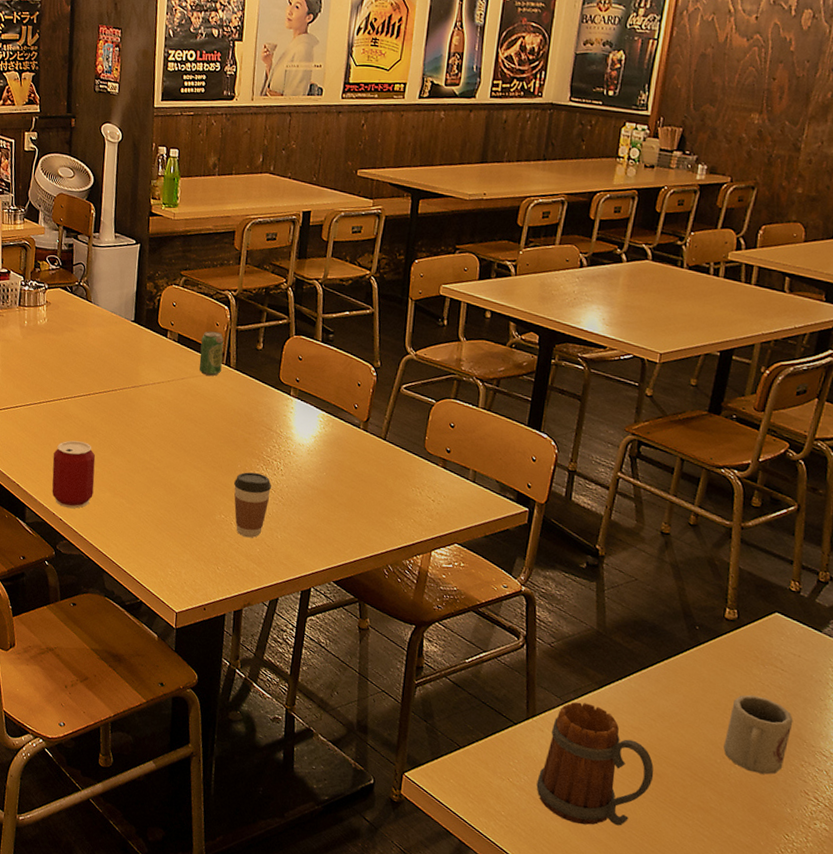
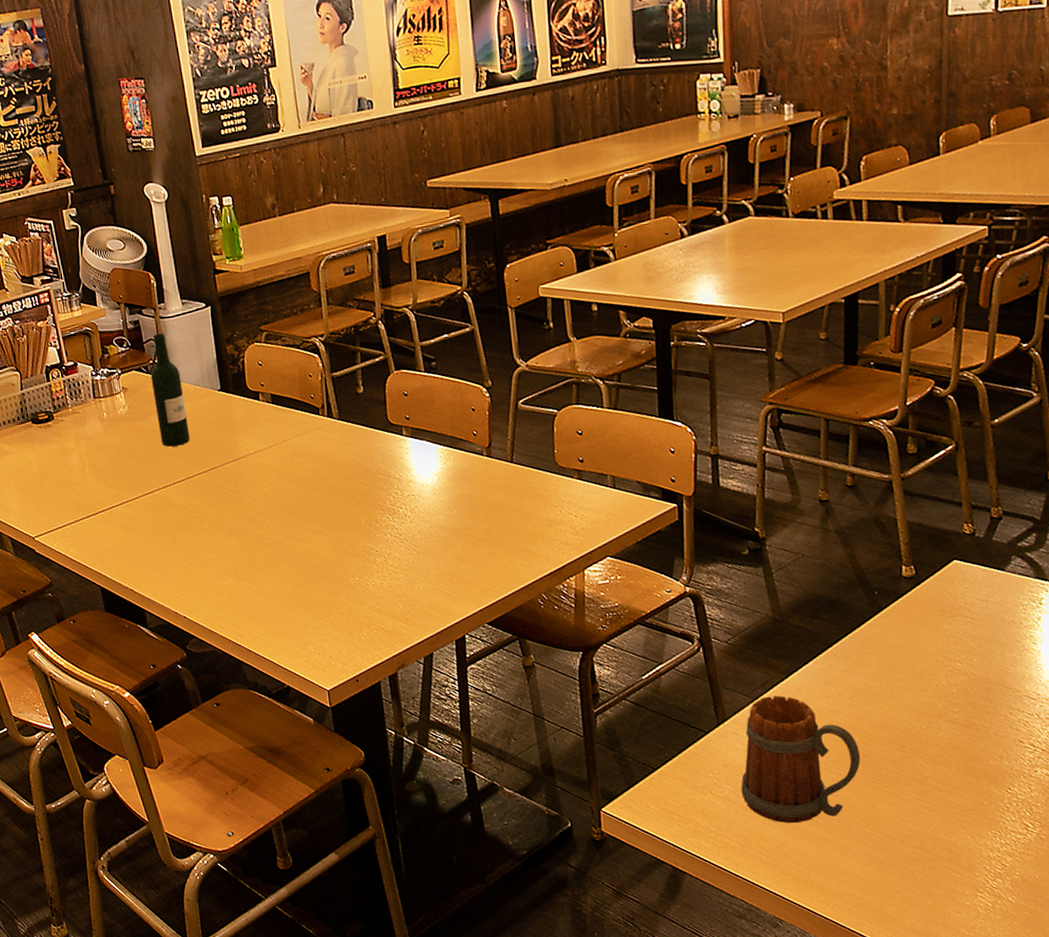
can: present [52,440,96,509] -> none [163,530,215,604]
wine bottle: none [71,259,101,364] -> present [150,333,190,447]
beverage can: present [199,331,224,376] -> none [296,383,325,432]
coffee cup: present [234,472,271,538] -> none [362,524,403,596]
cup: present [723,694,794,775] -> none [926,650,994,731]

